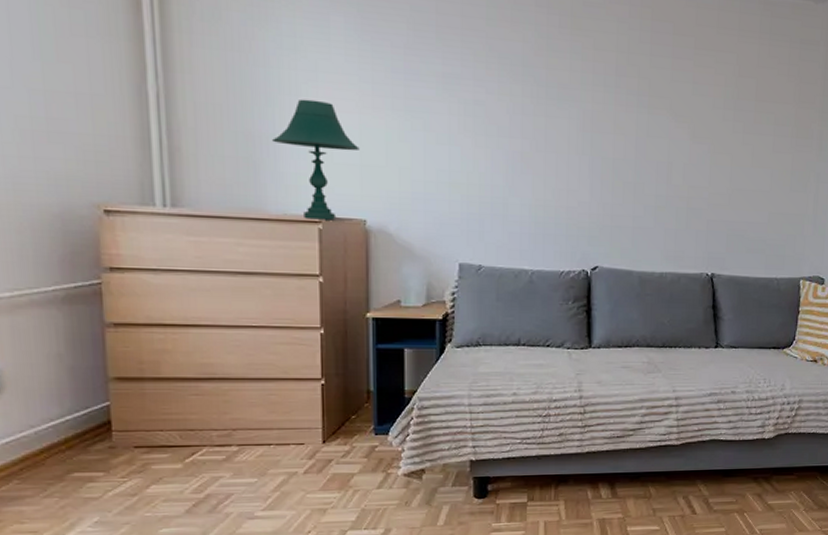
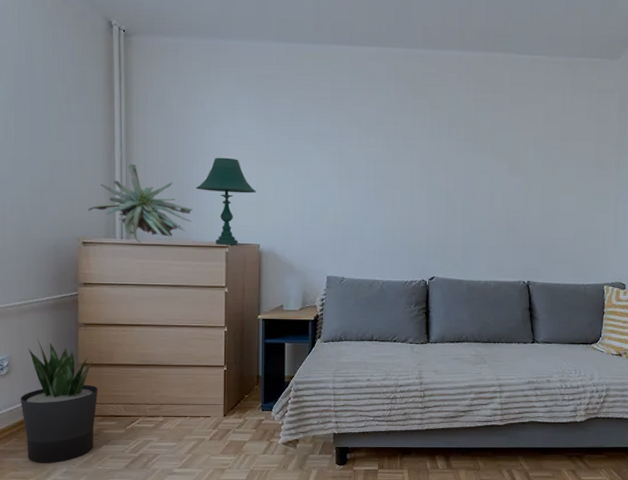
planter: none [21,344,141,512] -> present [20,339,99,463]
plant: none [109,101,270,214] -> present [88,163,194,243]

